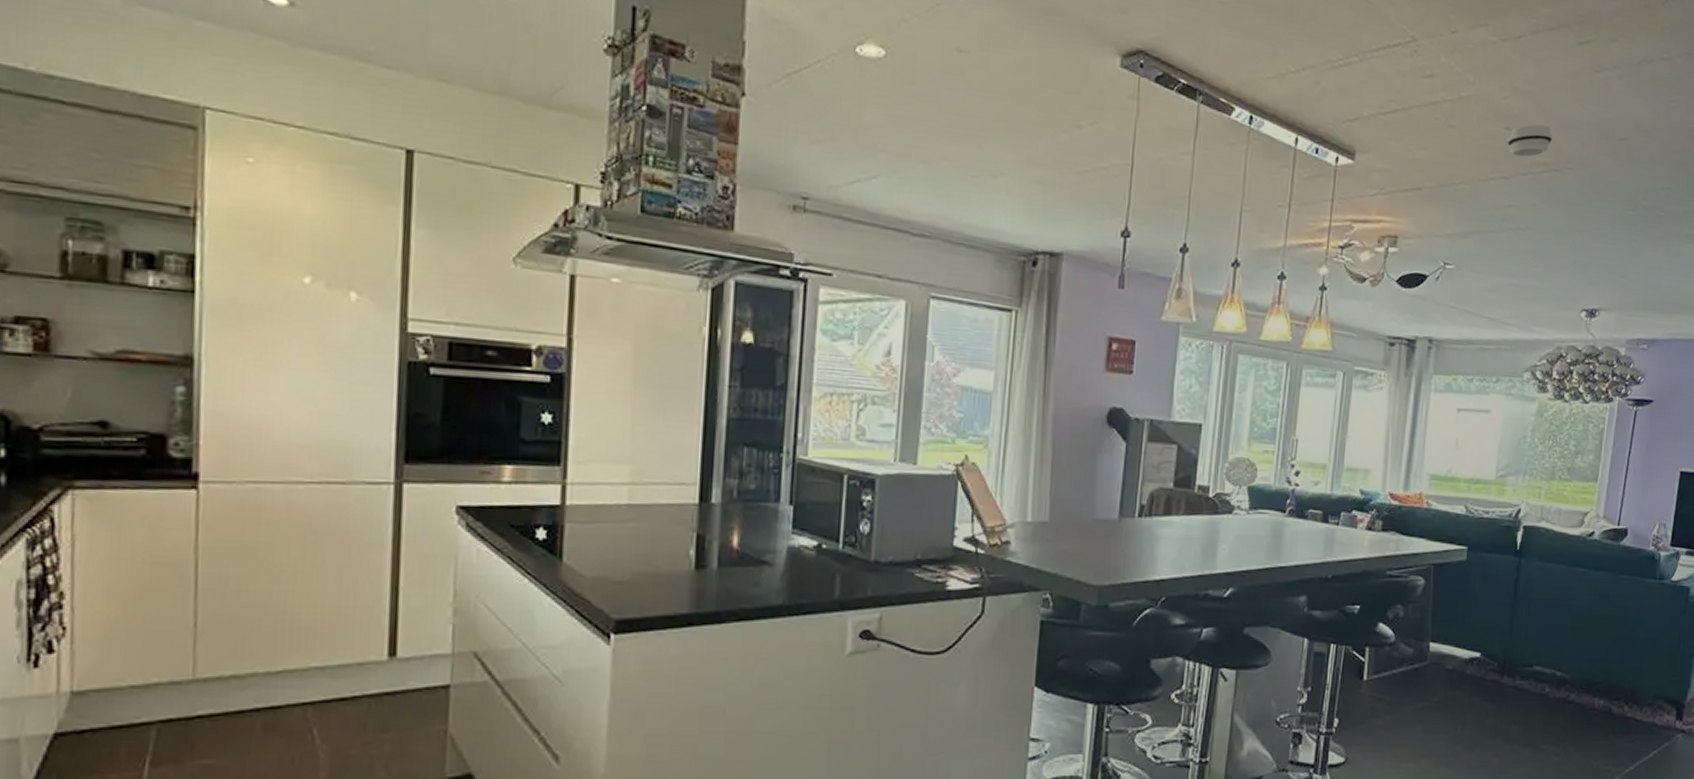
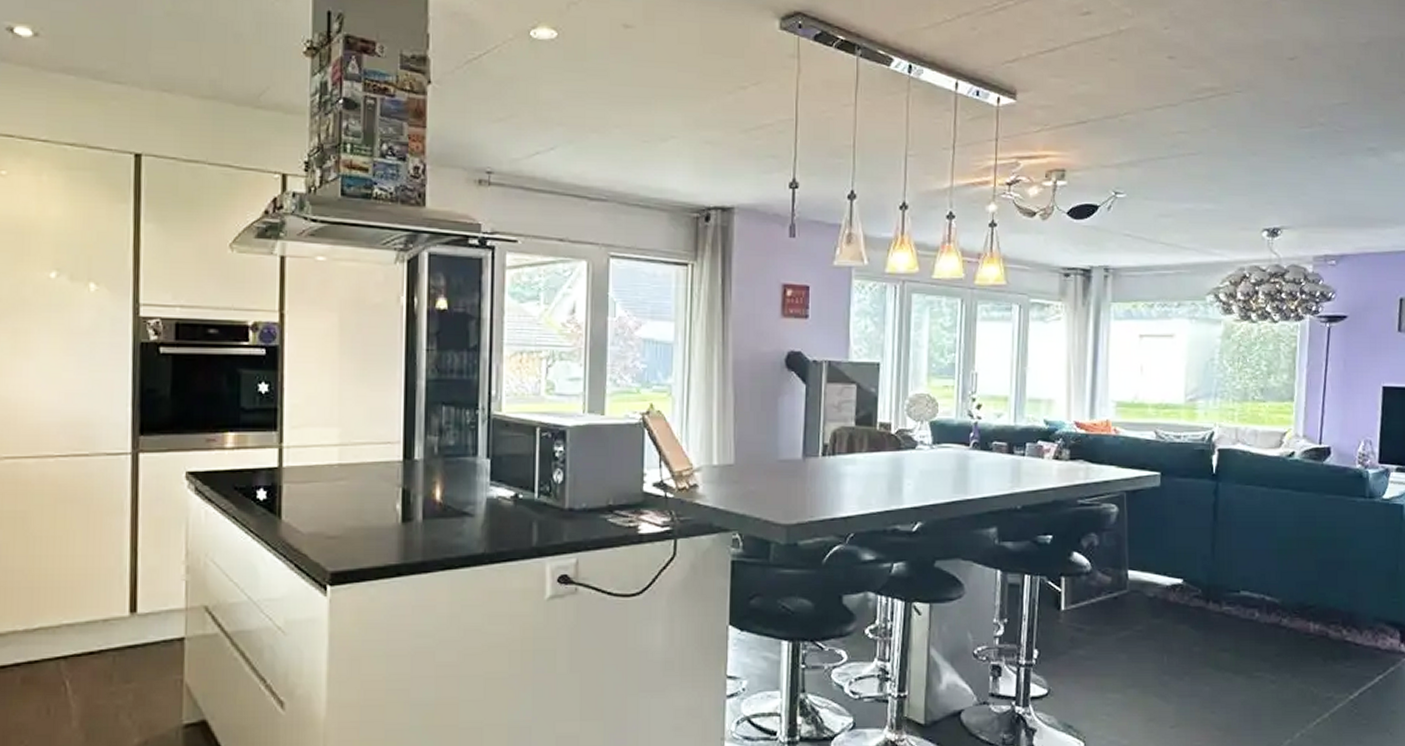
smoke detector: present [1508,124,1553,157] -> none [1172,51,1219,84]

